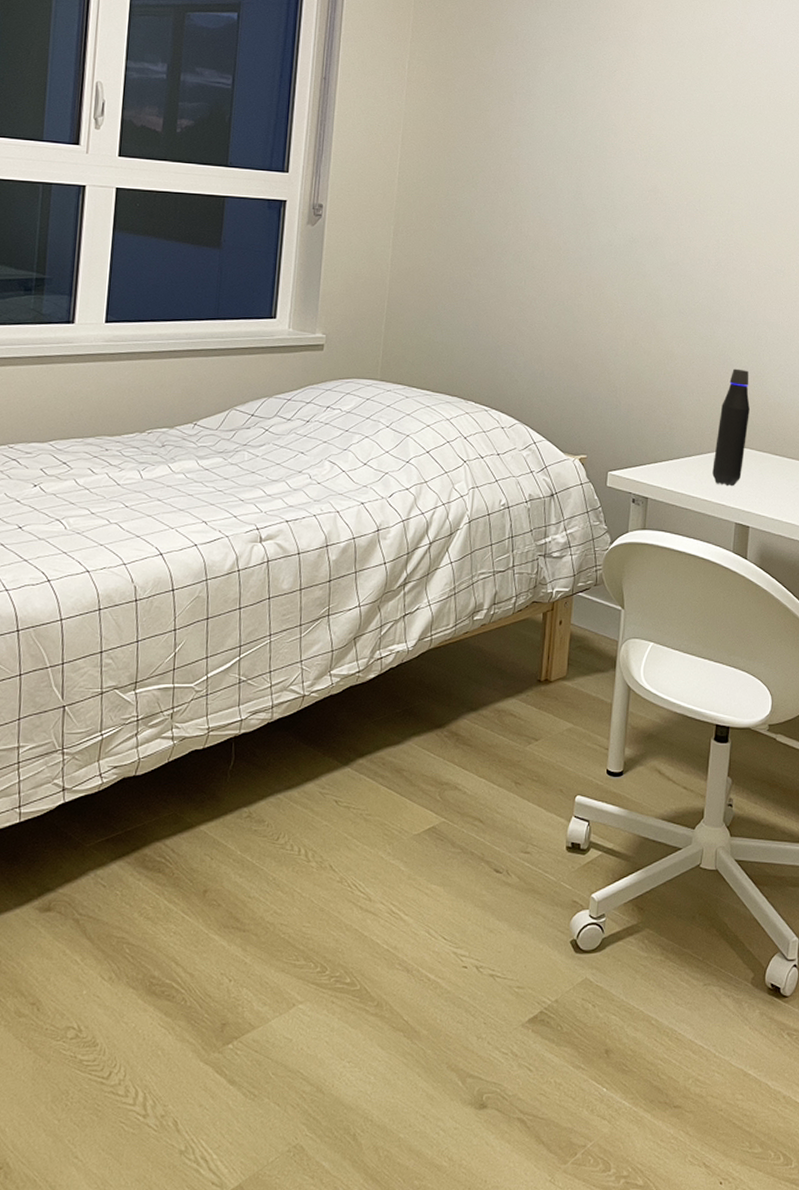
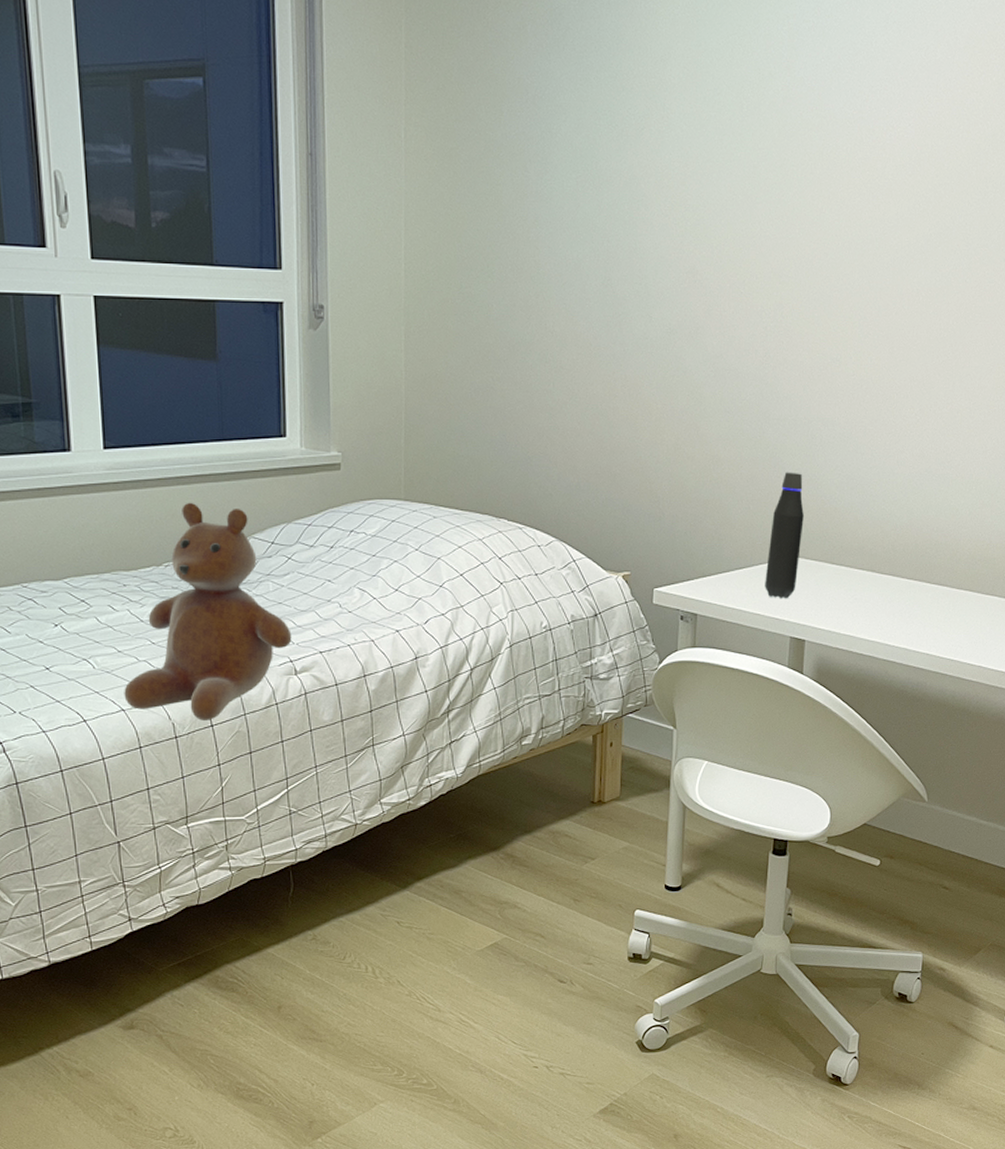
teddy bear: none [91,374,261,586] -> present [124,502,292,722]

